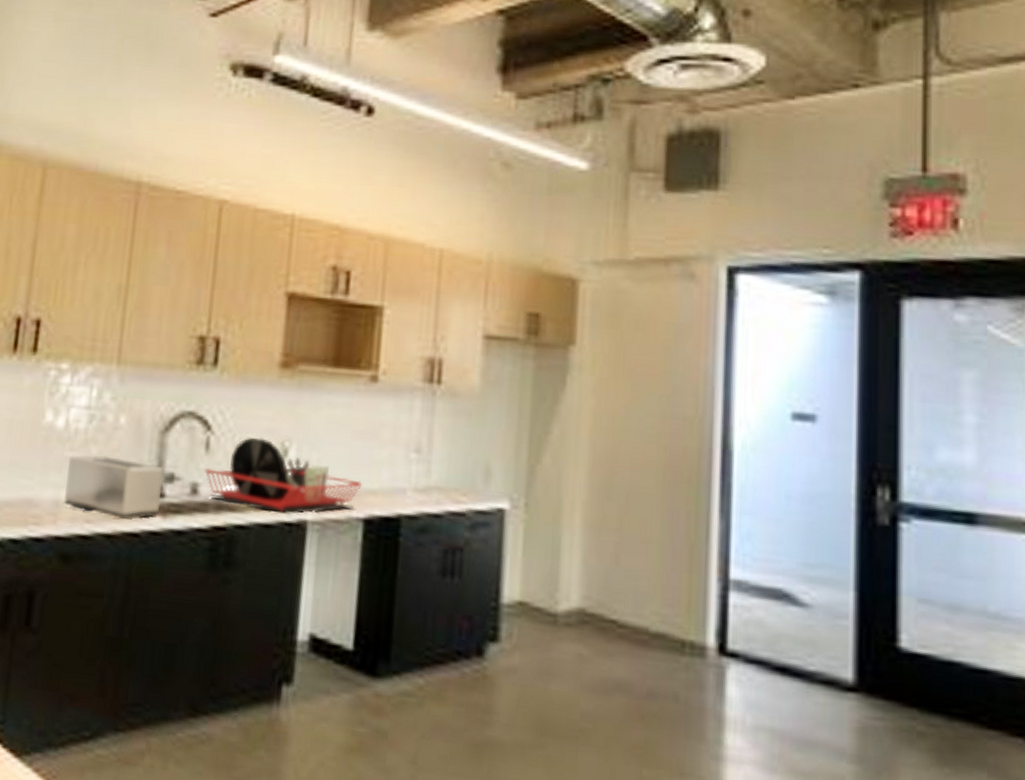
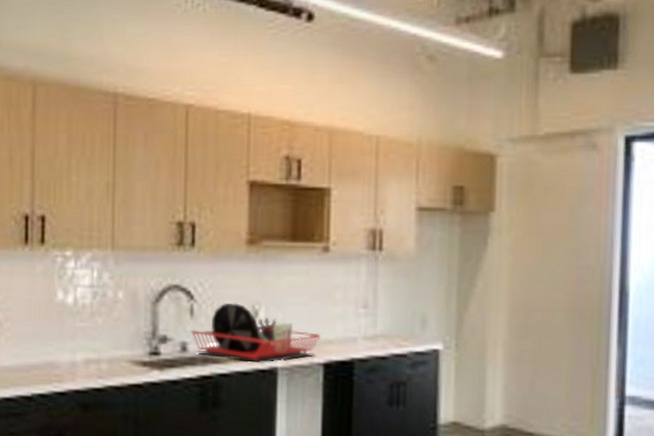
toaster: present [64,455,164,520] -> none [80,324,158,375]

